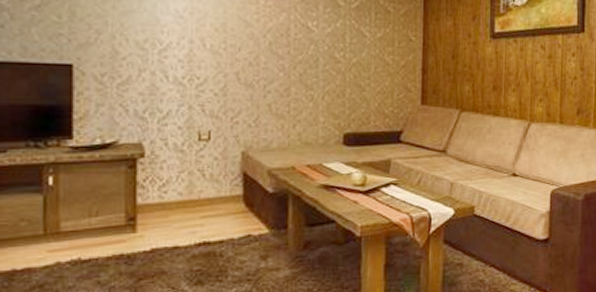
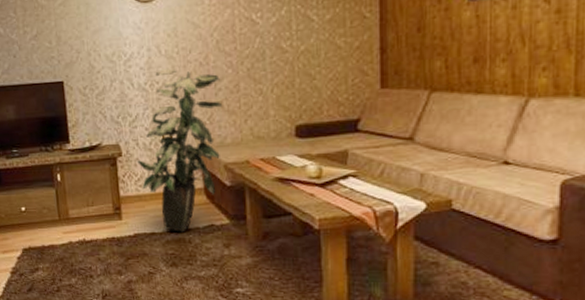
indoor plant: none [164,64,271,245] -> present [137,69,223,232]

